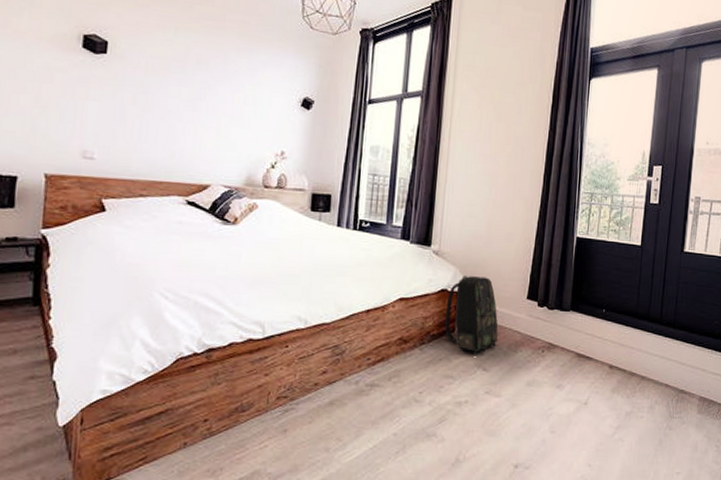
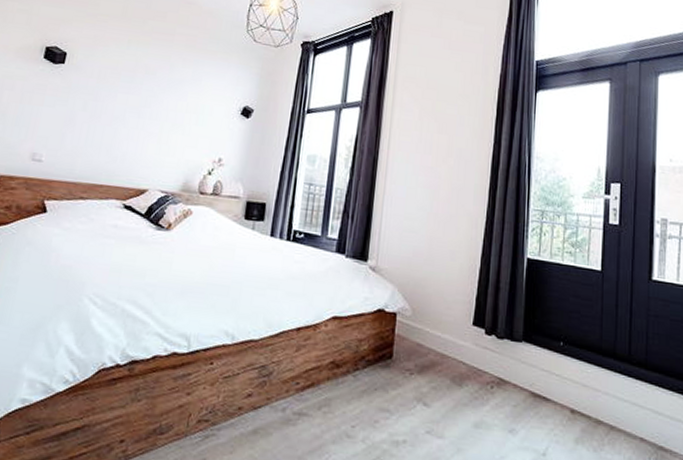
backpack: present [444,276,498,356] -> none [381,295,441,388]

